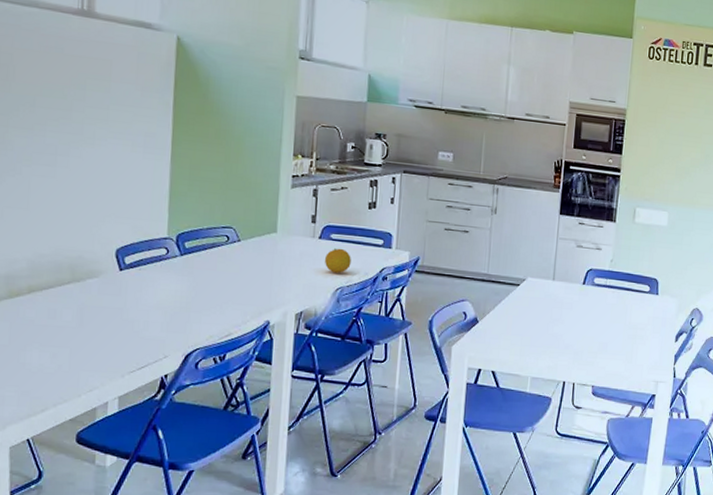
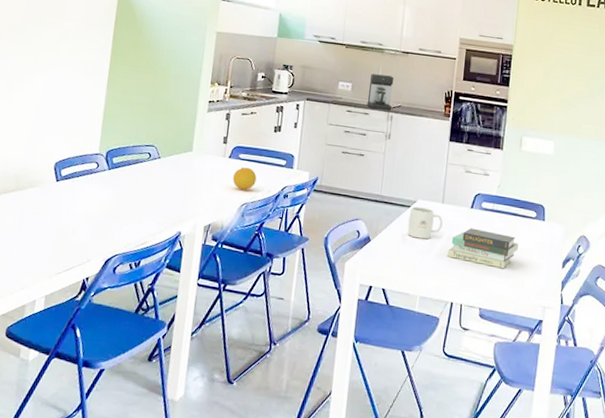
coffee maker: none [470,142,499,183] -> present [366,73,394,111]
mug: none [517,285,554,319] -> present [407,206,443,240]
books: none [559,305,631,346] -> present [448,228,518,269]

